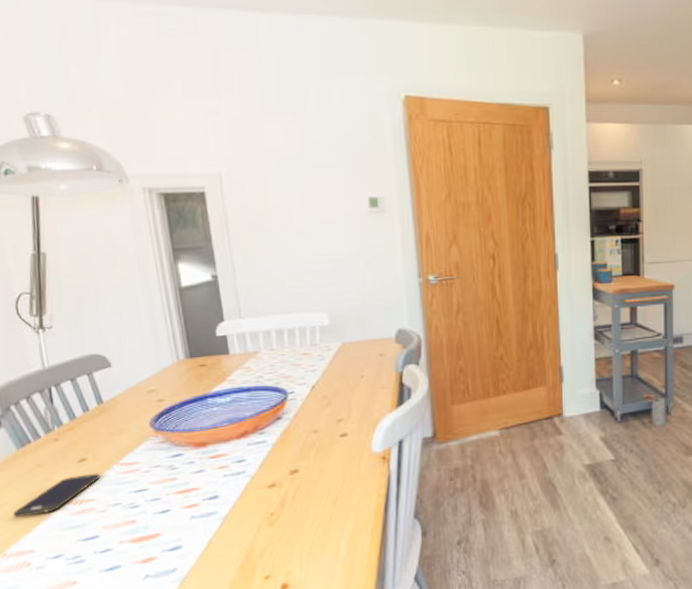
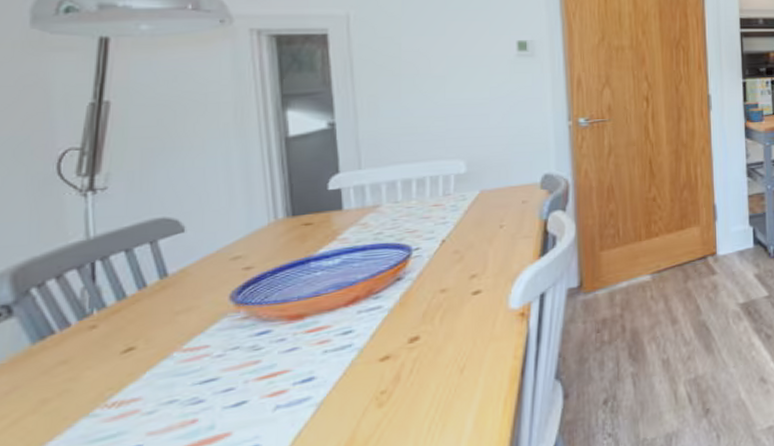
smartphone: present [13,473,100,518] -> none [13,364,152,435]

